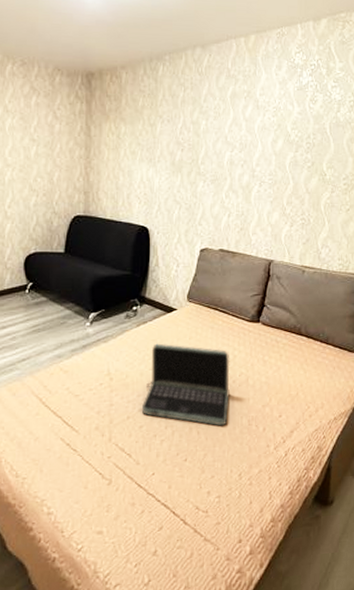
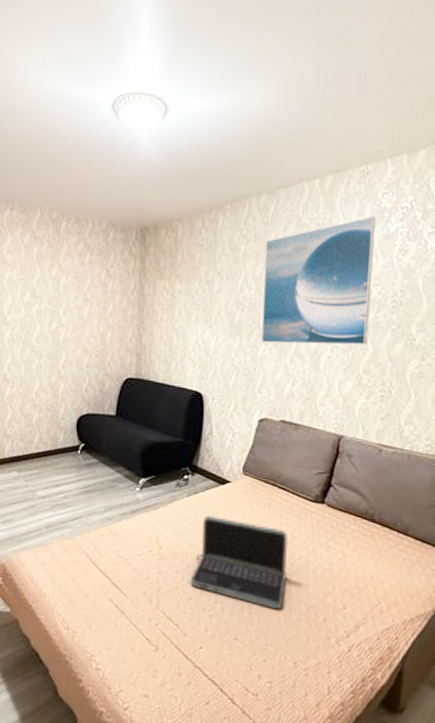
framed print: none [200,70,291,181] -> present [262,215,376,346]

